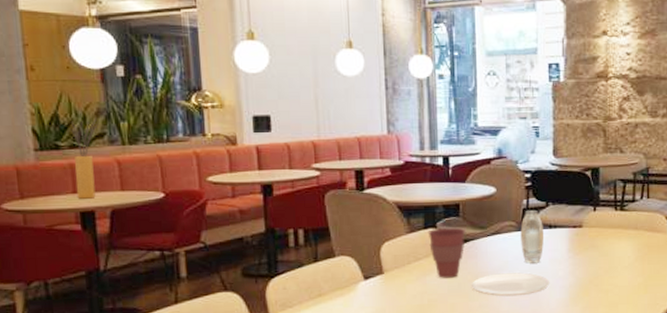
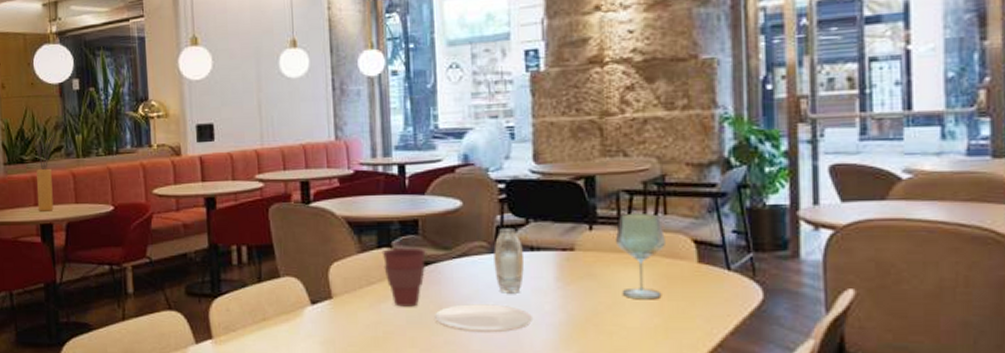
wine glass: none [612,198,647,265] -> present [615,214,665,300]

